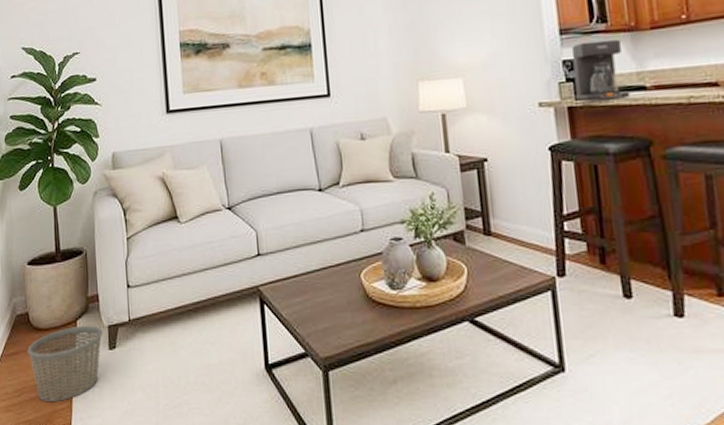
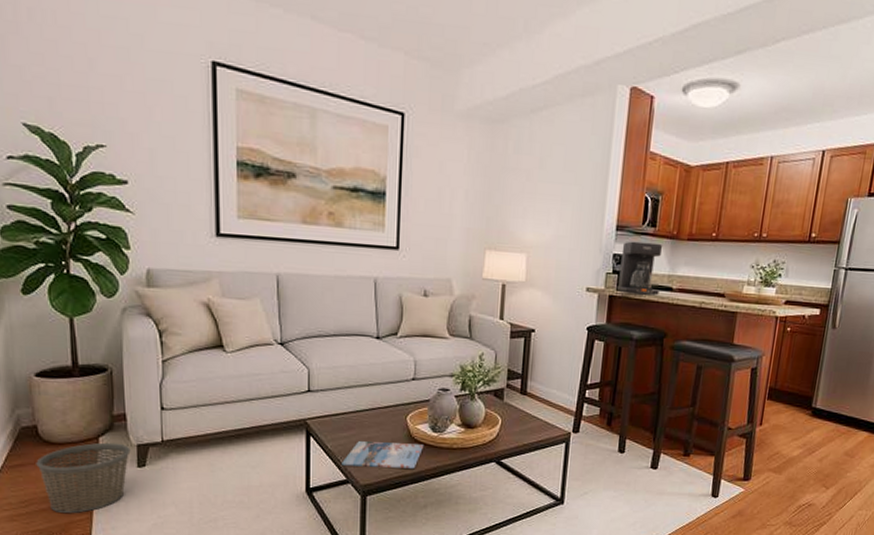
magazine: none [298,305,384,336] -> present [342,441,425,469]

